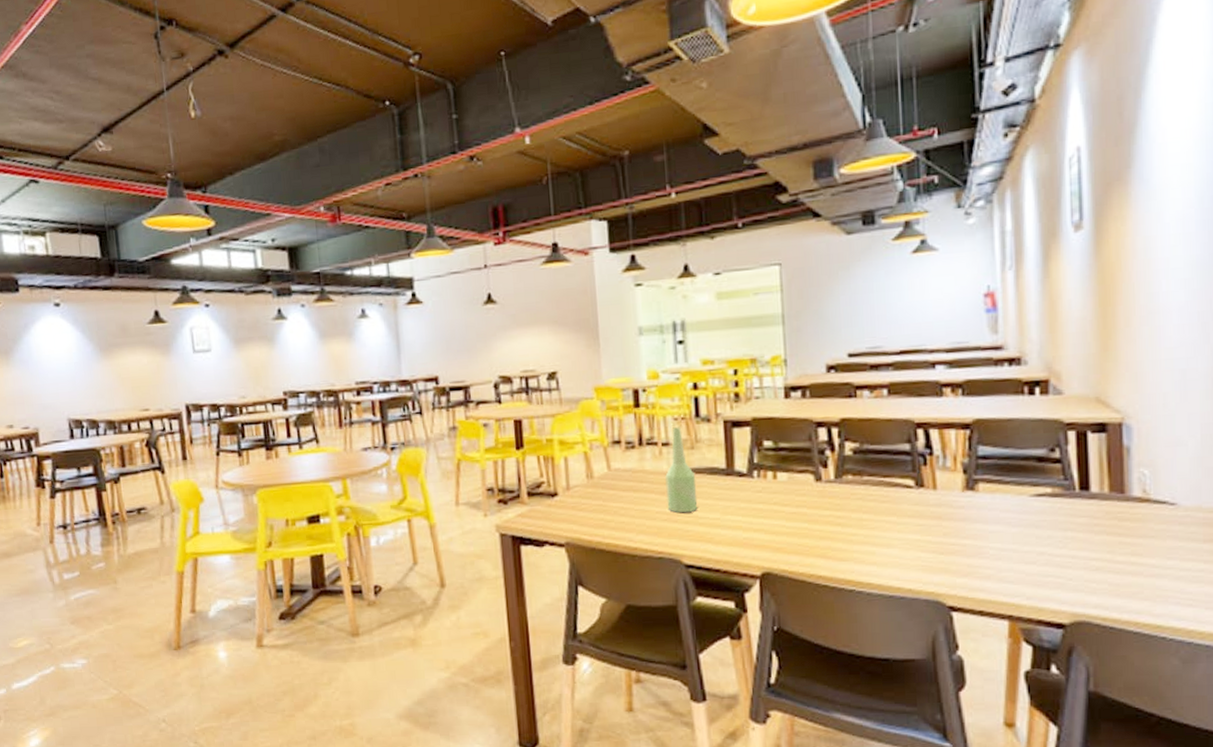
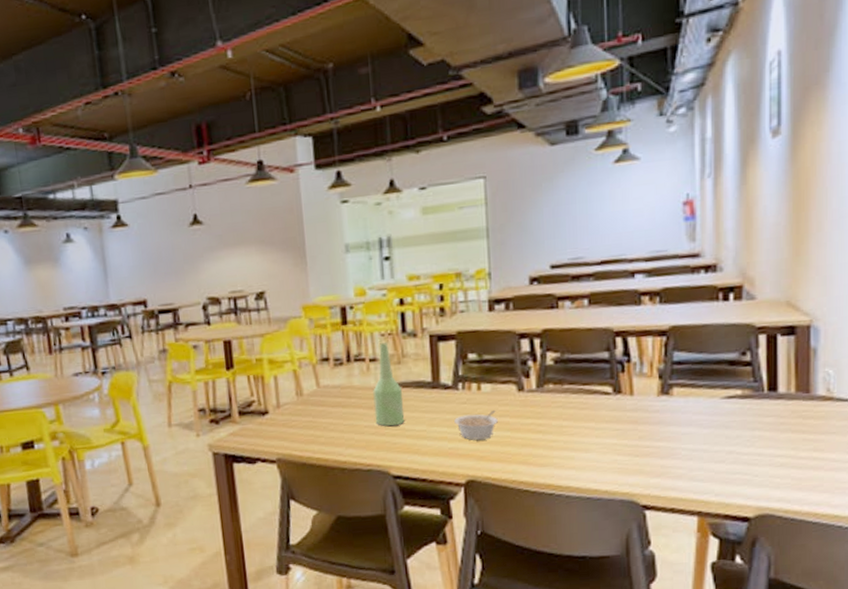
legume: none [749,499,795,531] -> present [454,409,498,440]

